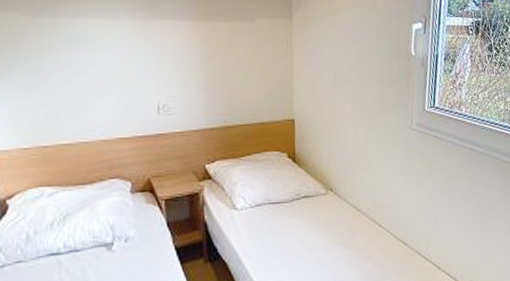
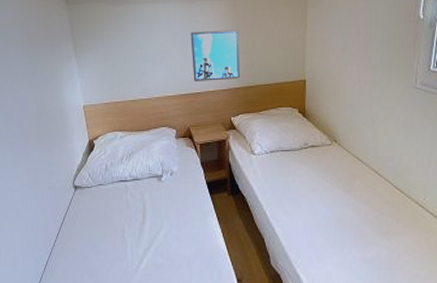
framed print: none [148,57,216,120] -> present [190,29,241,81]

